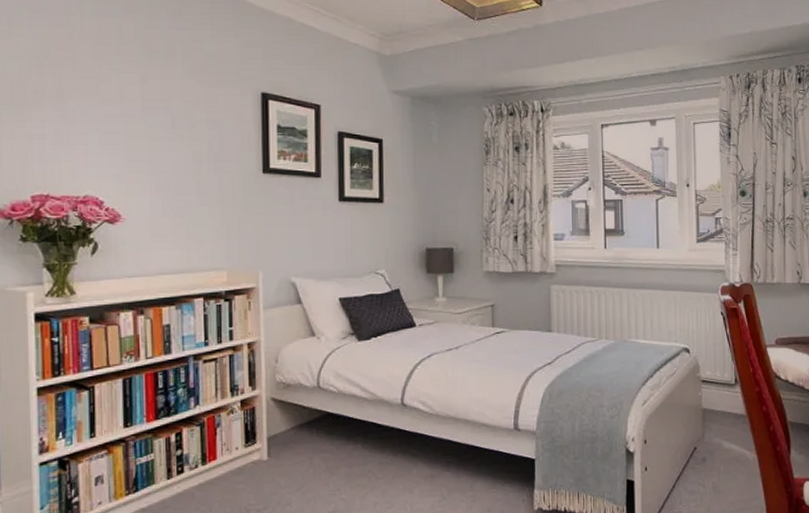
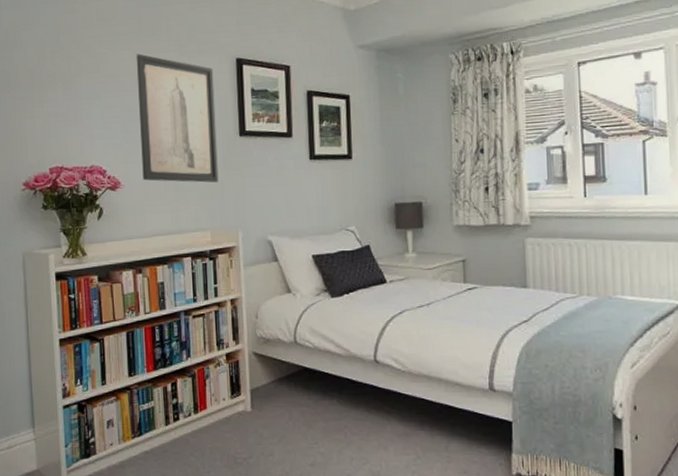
wall art: none [144,78,238,220] -> present [136,53,219,183]

